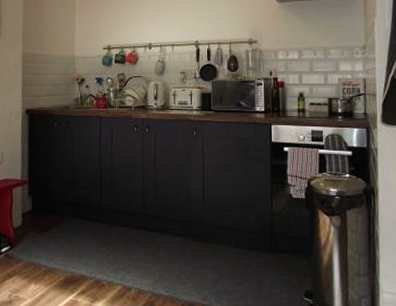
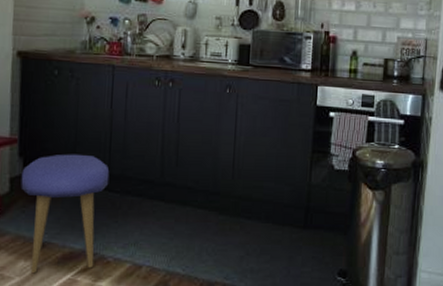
stool: none [30,192,101,294] -> present [21,154,110,272]

